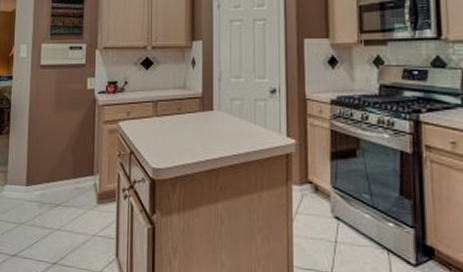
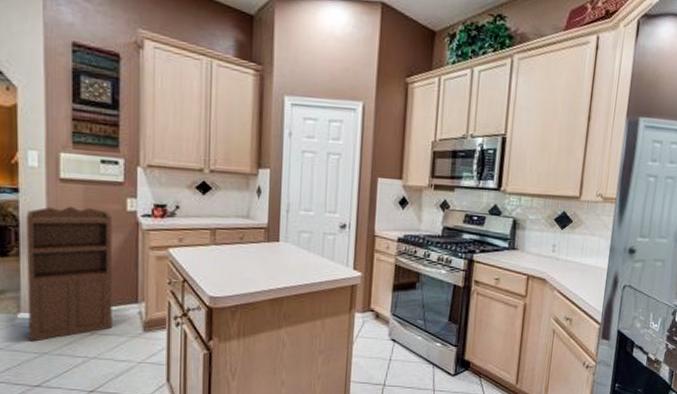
storage cabinet: none [11,88,76,212] -> present [26,206,112,342]

